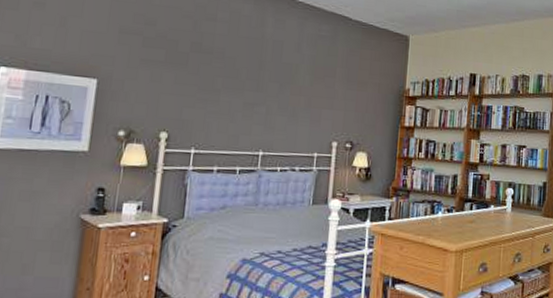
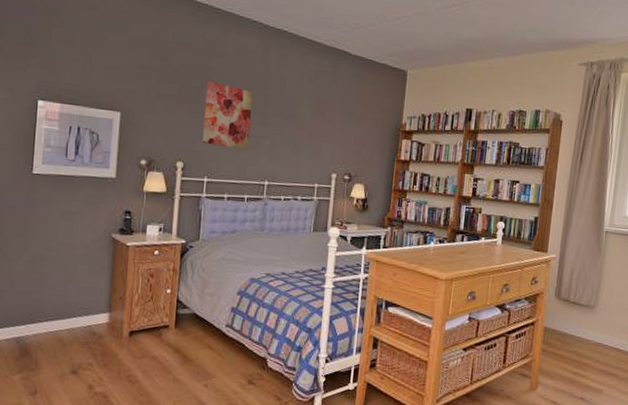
wall art: none [189,45,248,118] -> present [201,80,254,150]

